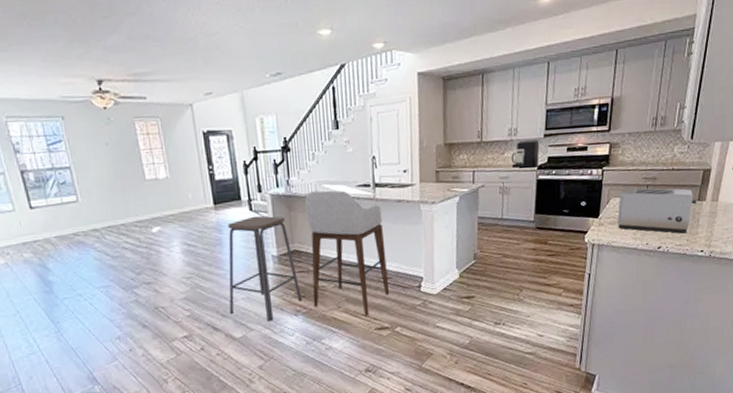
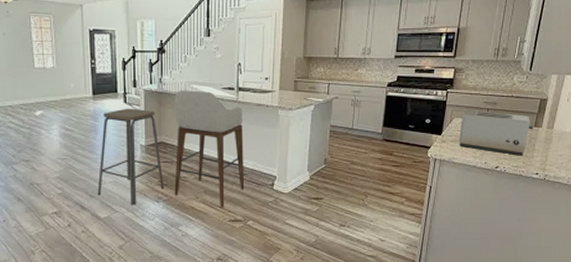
coffee maker: present [511,139,540,169] -> none [363,59,390,85]

